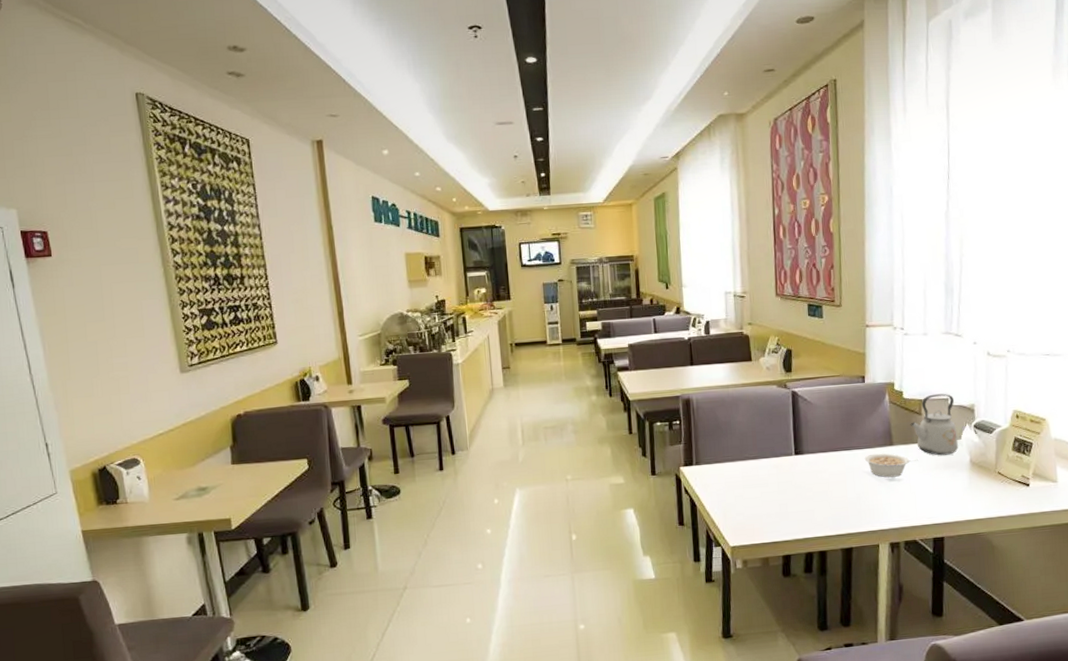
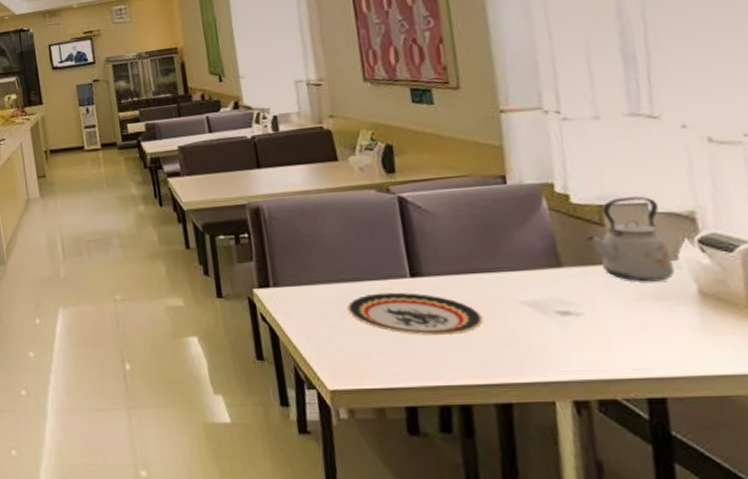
plate: none [749,467,840,500] -> present [347,292,484,336]
legume: present [864,453,918,478] -> none [517,277,606,311]

